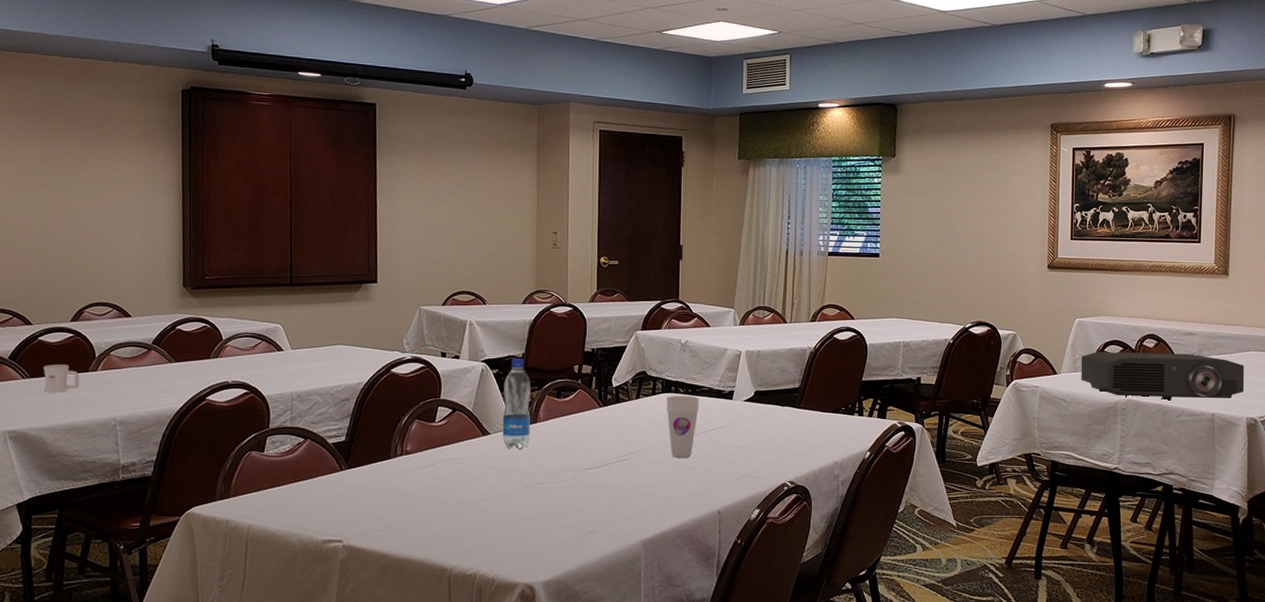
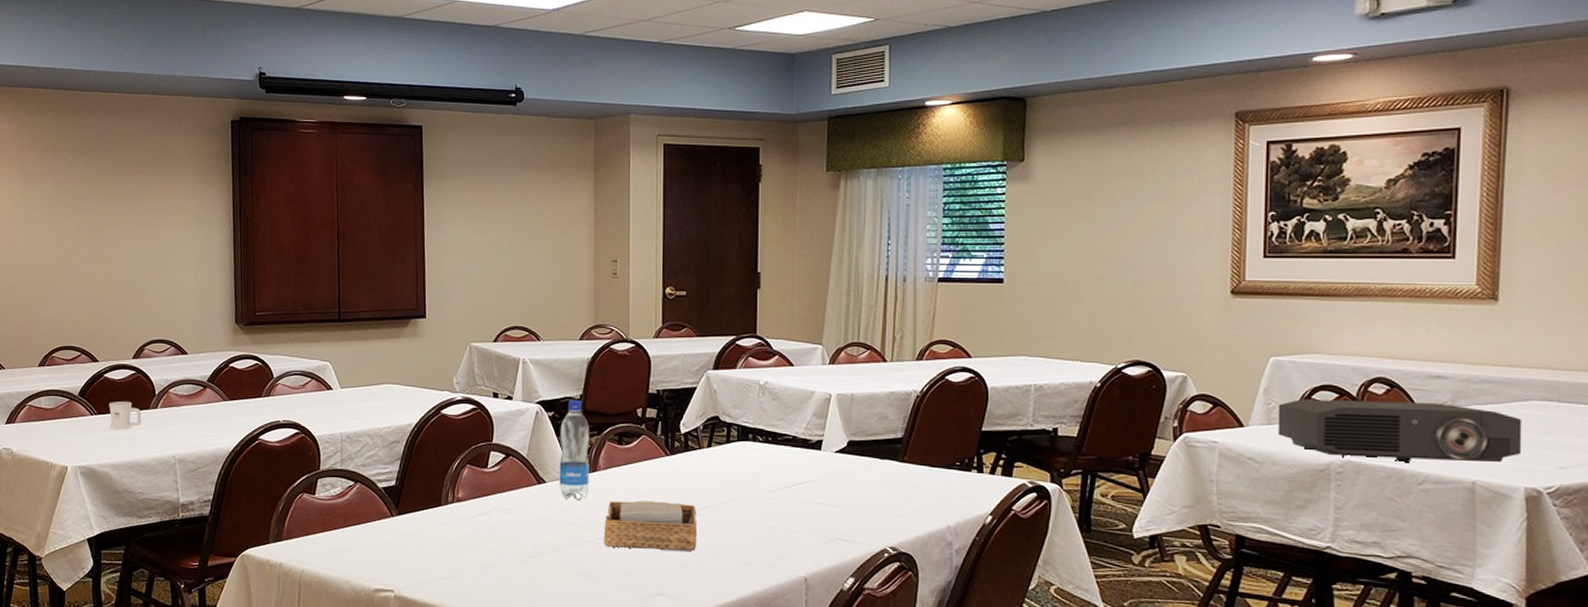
napkin holder: none [543,448,627,492] -> present [603,500,698,551]
cup: present [666,396,699,459] -> none [742,444,781,517]

